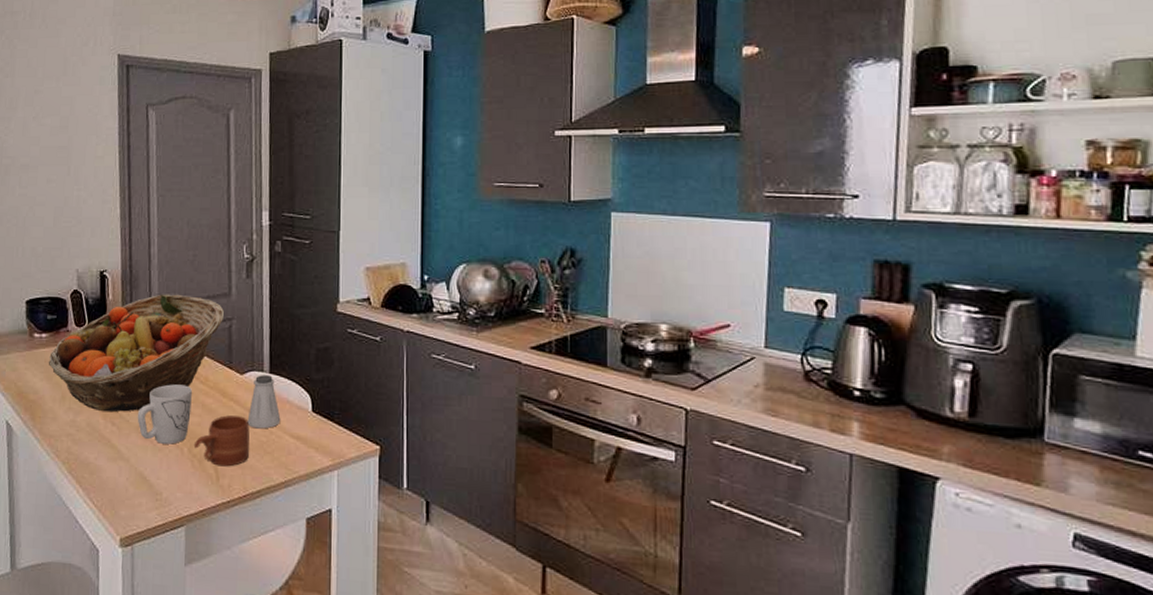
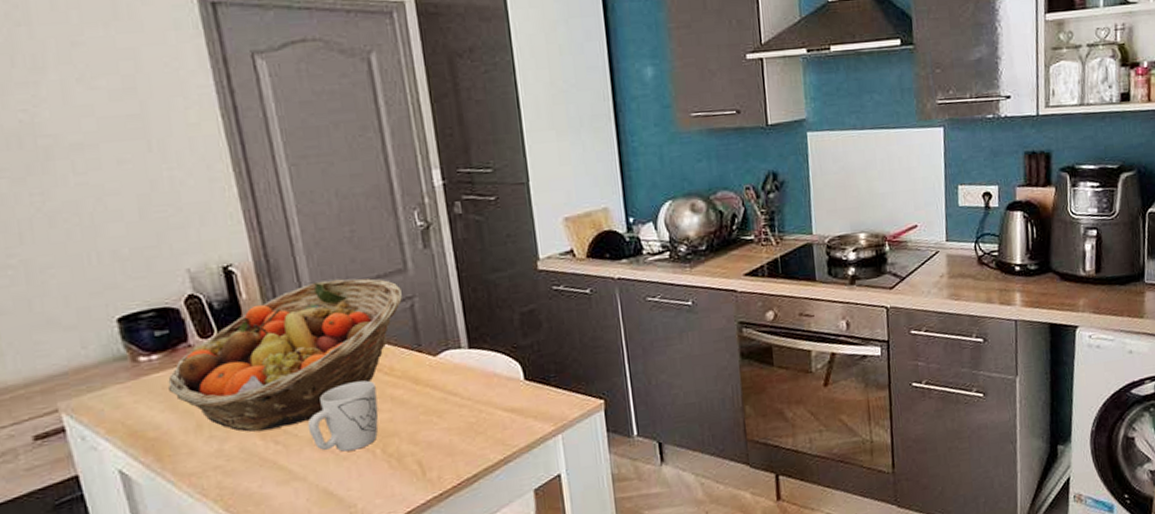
mug: present [193,415,250,467] -> none [387,401,458,460]
saltshaker: present [247,375,281,429] -> none [449,351,490,411]

